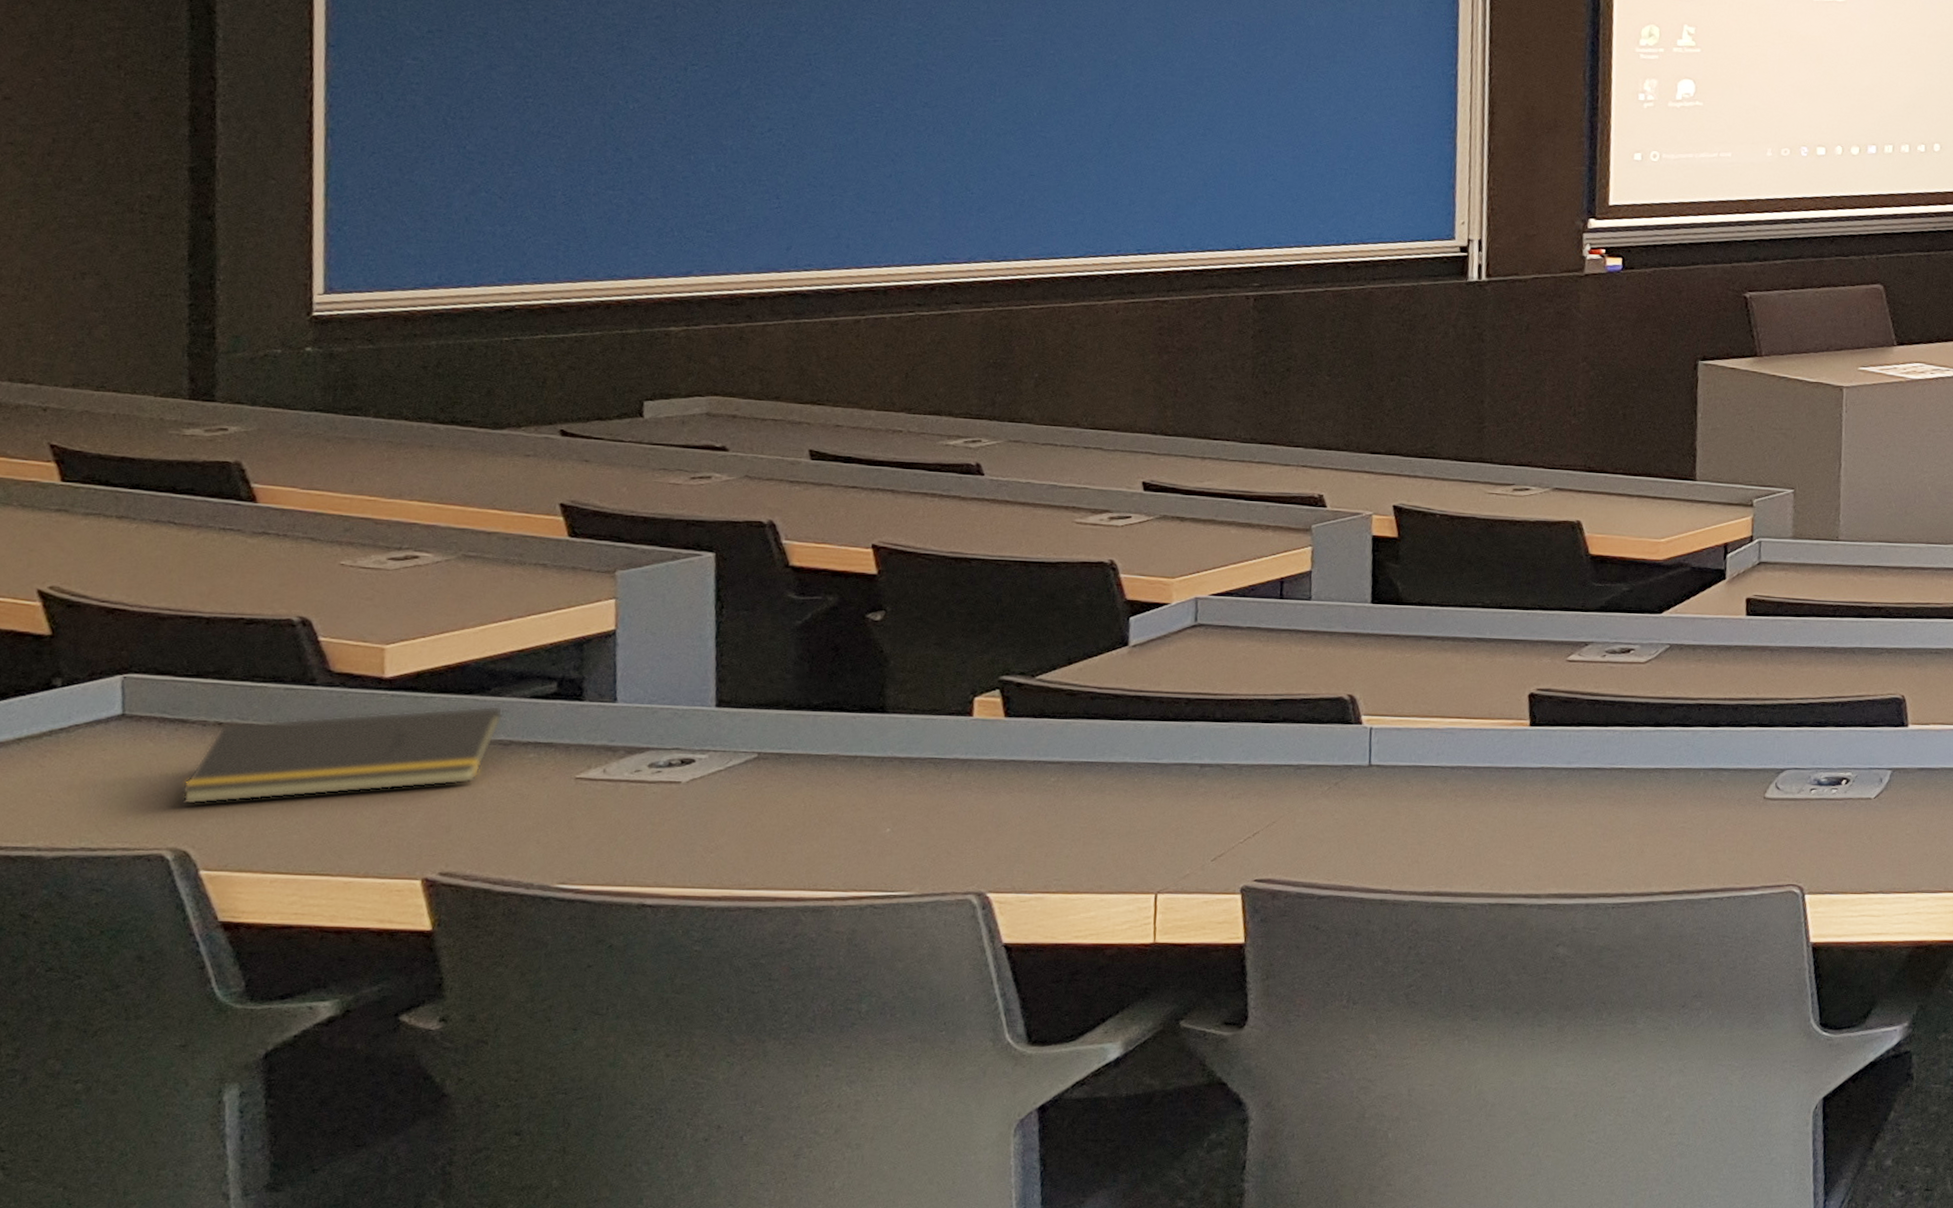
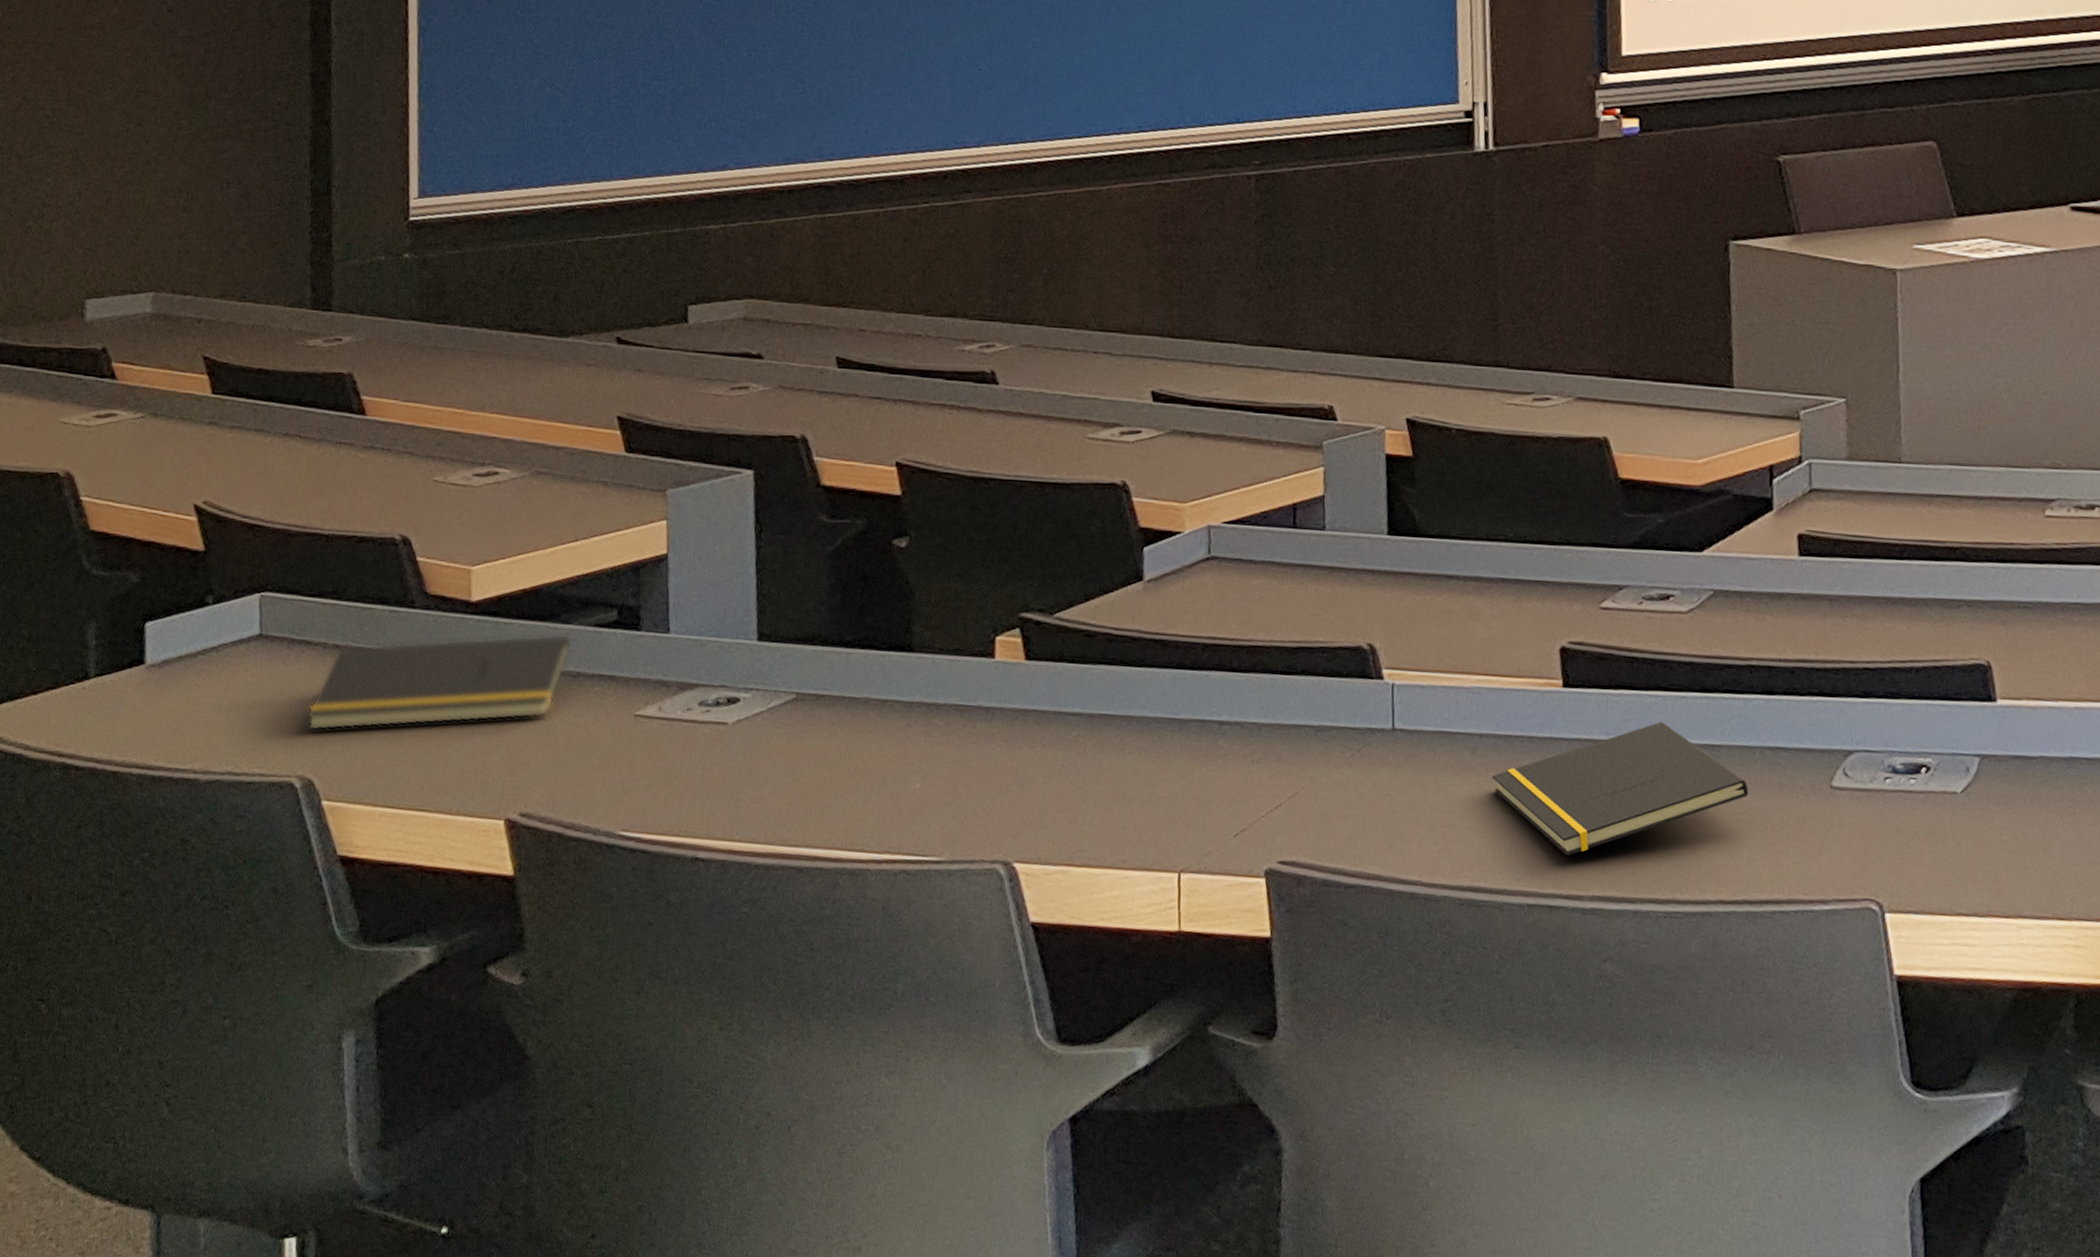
notepad: none [1460,751,1693,863] -> present [1491,722,1749,856]

